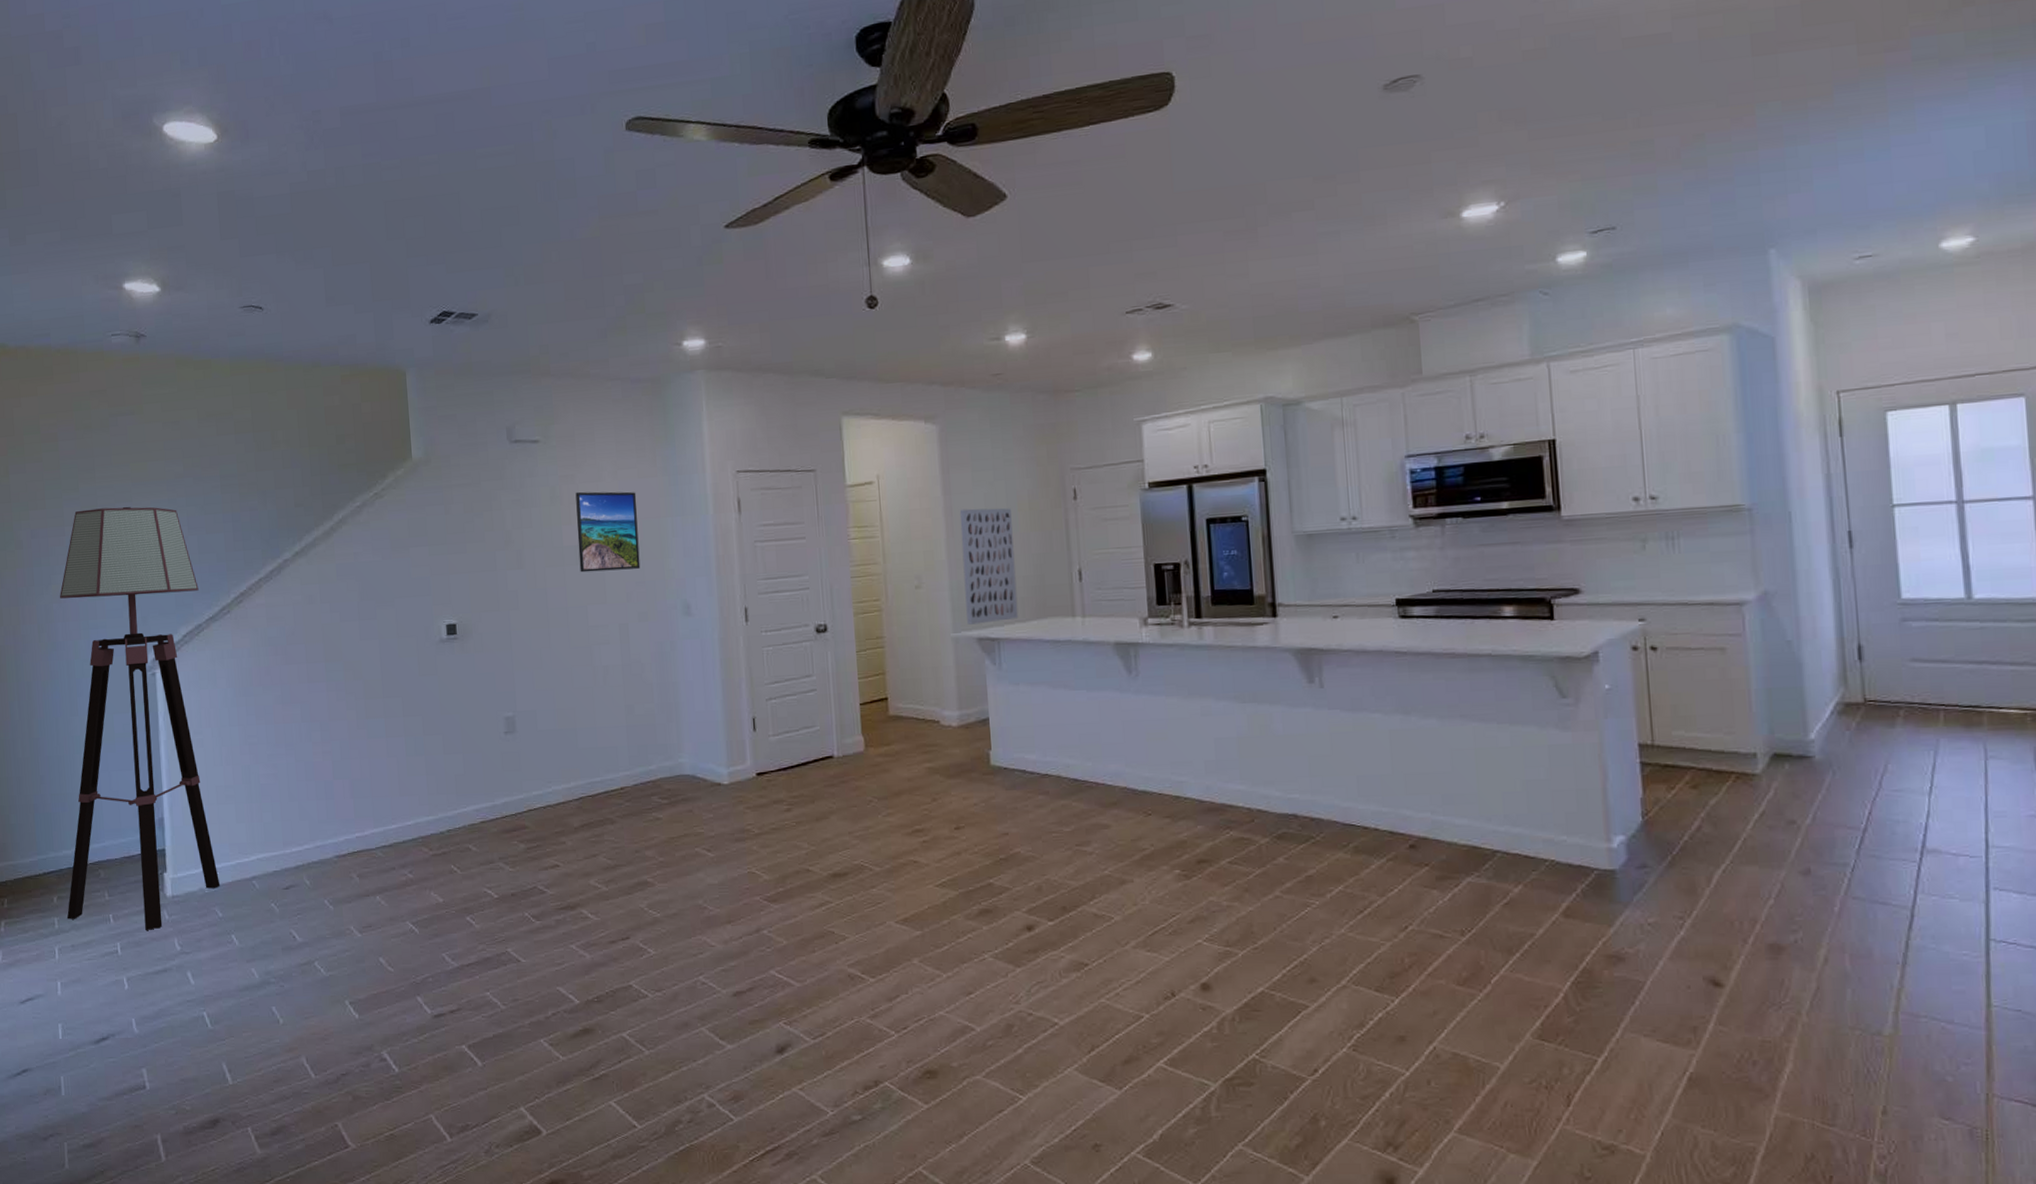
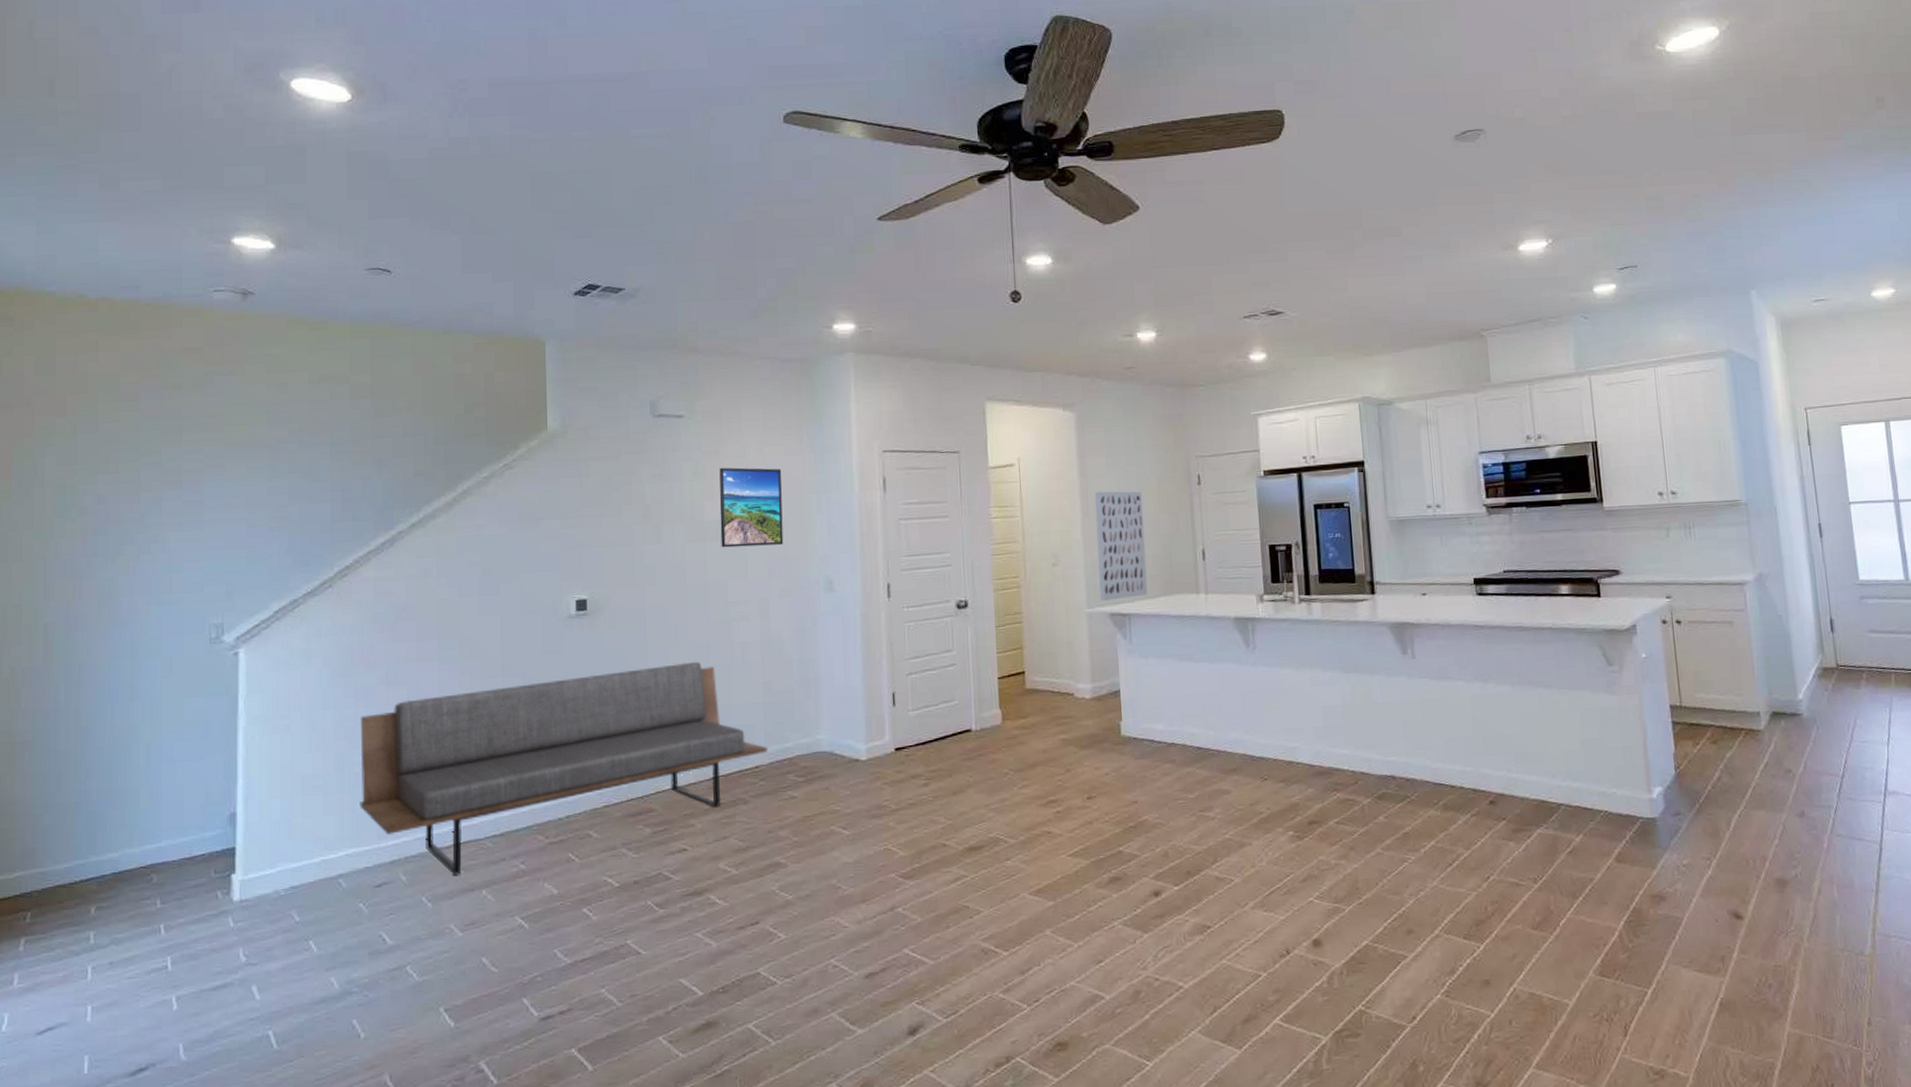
floor lamp: present [59,507,221,930] -> none [106,473,300,941]
sofa: none [262,684,632,881] -> present [359,661,768,875]

